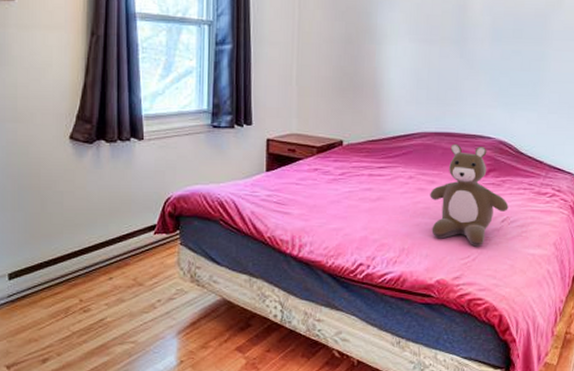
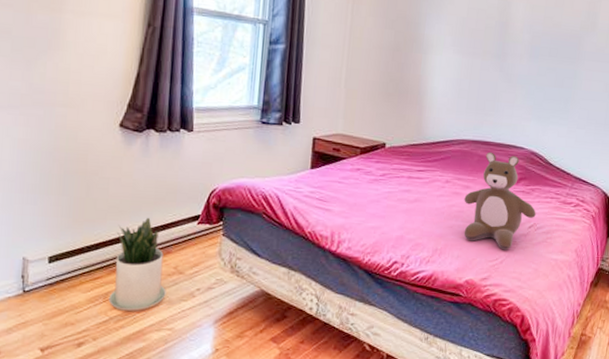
planter: none [70,229,127,326] -> present [108,217,166,312]

